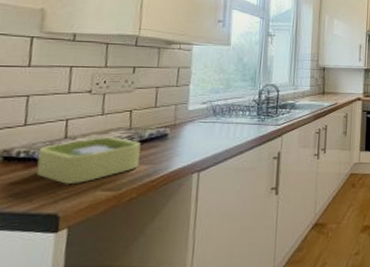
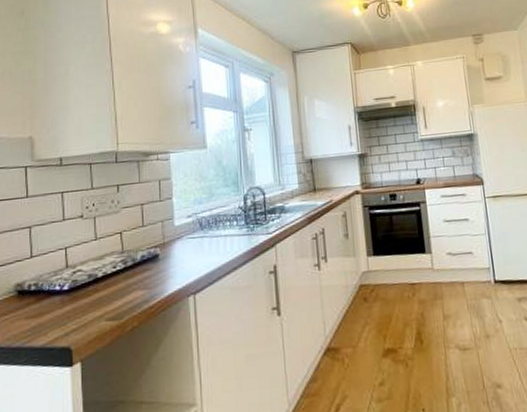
soap dish: present [36,137,141,185] -> none [45,262,136,317]

